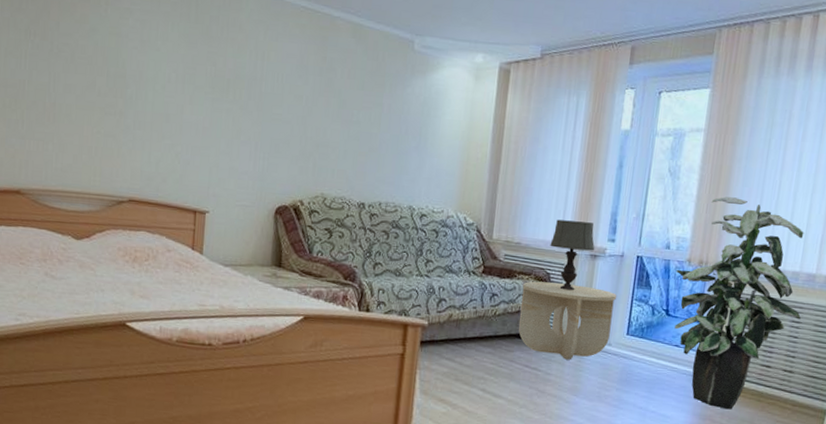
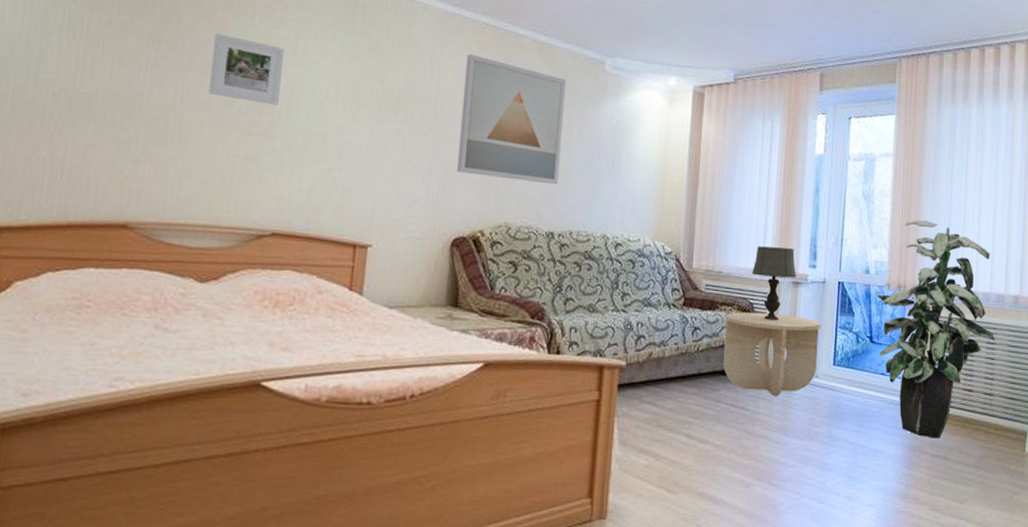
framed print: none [74,25,132,88] -> present [208,33,284,105]
wall art: none [280,37,377,159] -> present [457,54,566,185]

